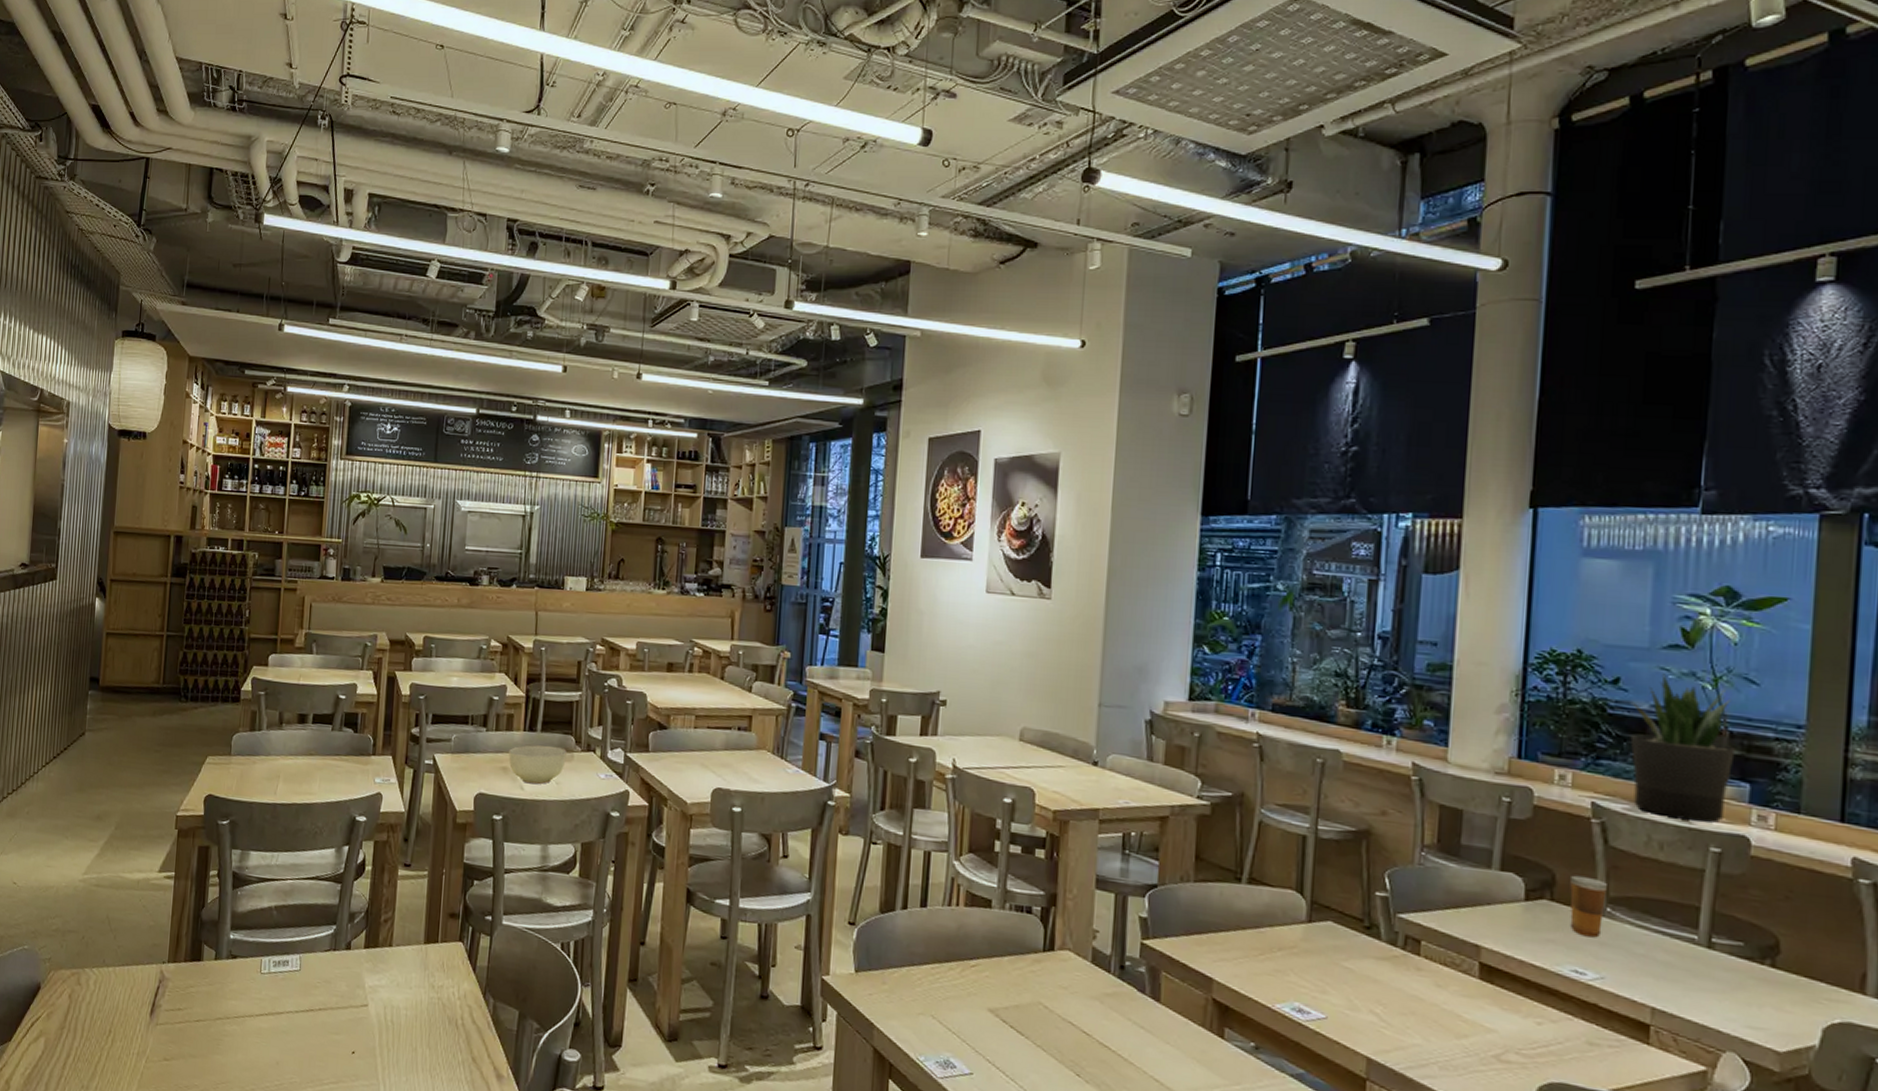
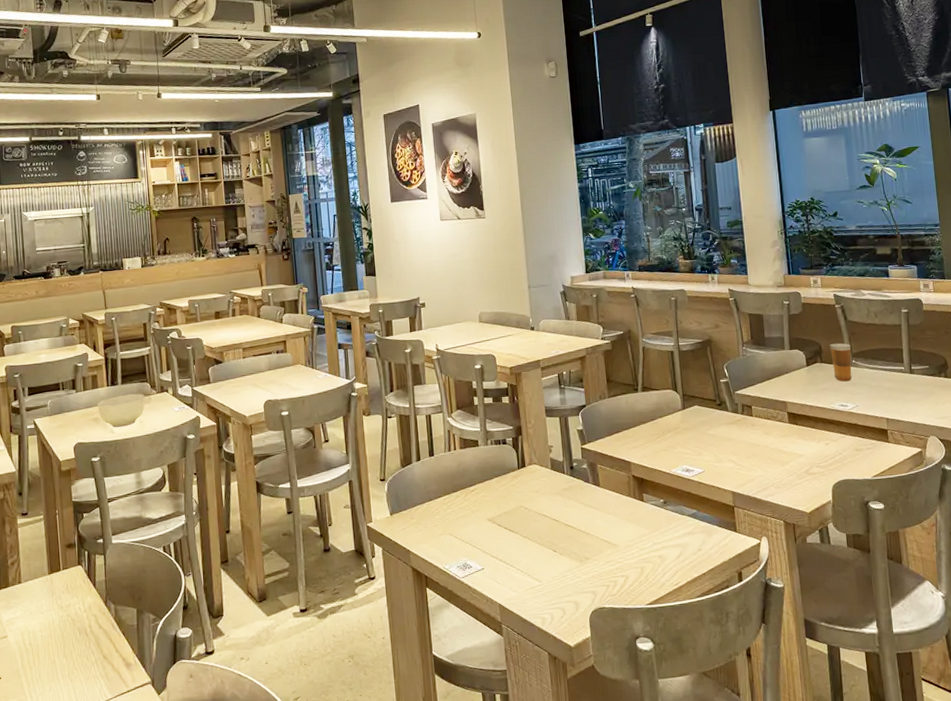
planter: present [1630,673,1736,823] -> none [846,205,906,296]

